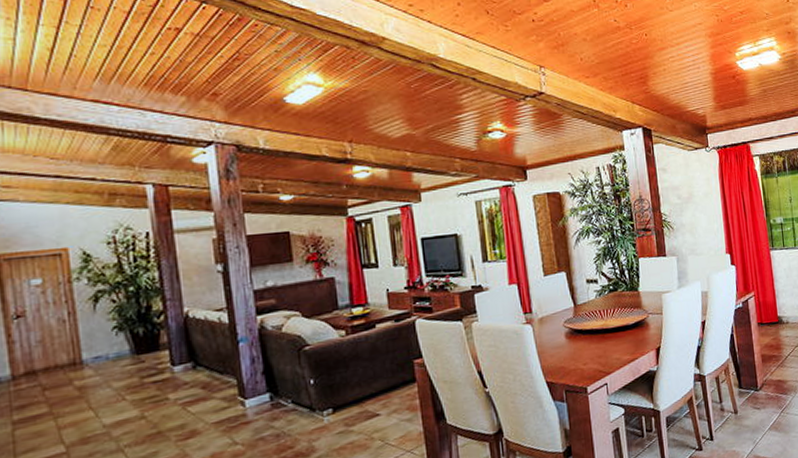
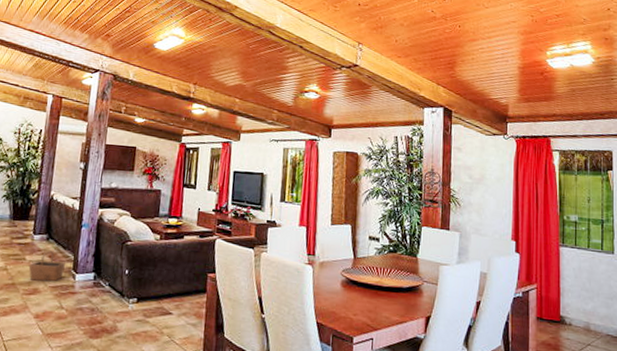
basket: none [175,379,228,422] -> present [28,250,66,282]

